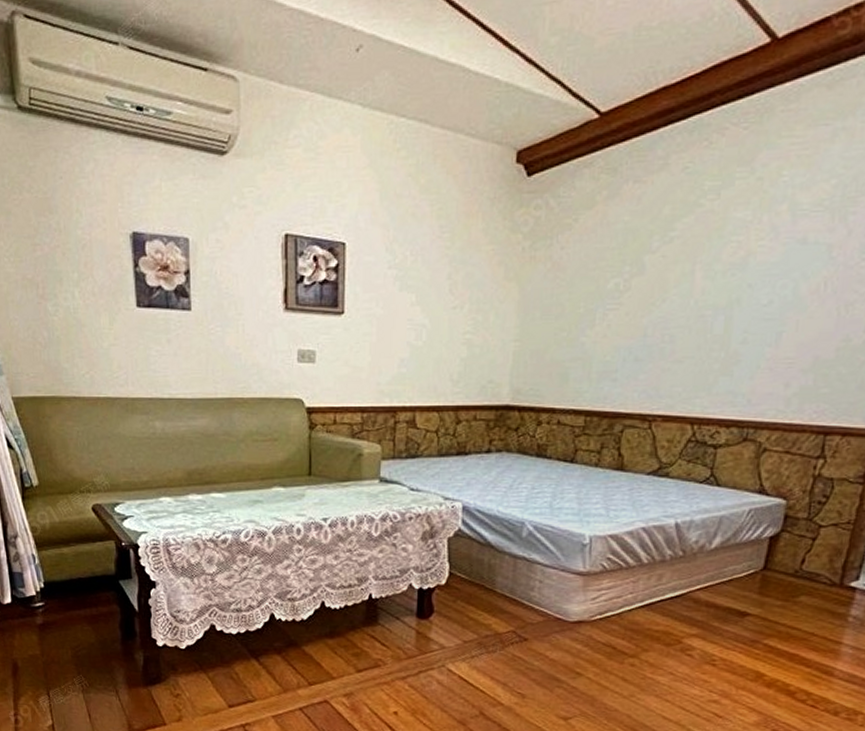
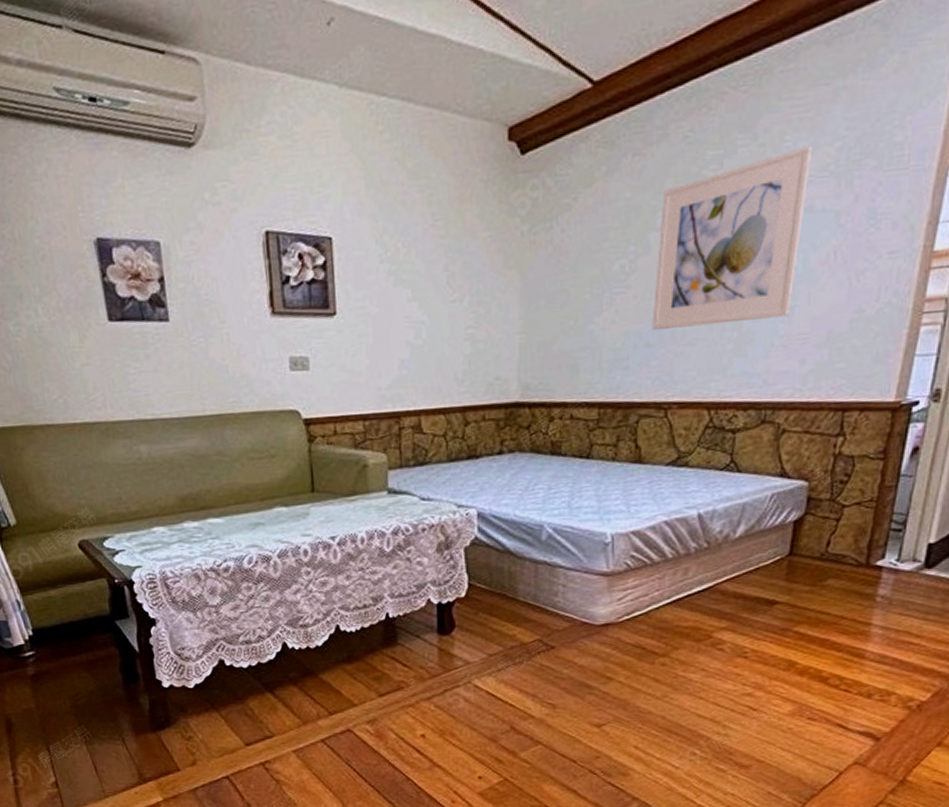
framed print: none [641,181,809,345] -> present [652,145,813,330]

